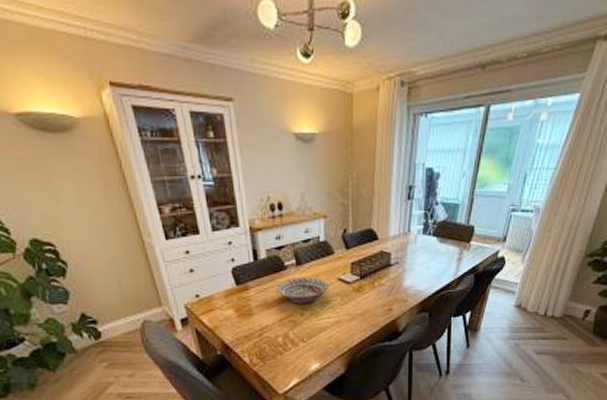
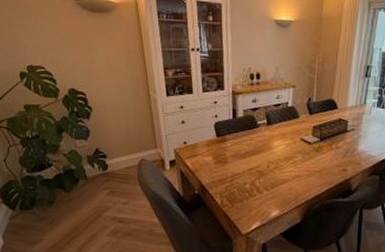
decorative bowl: present [276,277,329,304] -> none [249,135,293,157]

